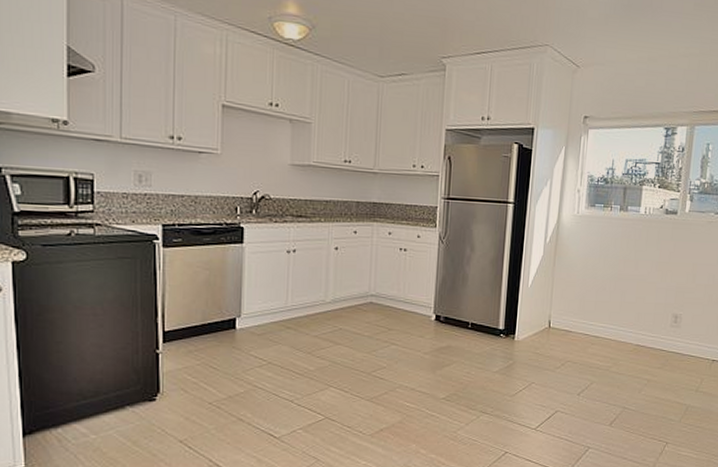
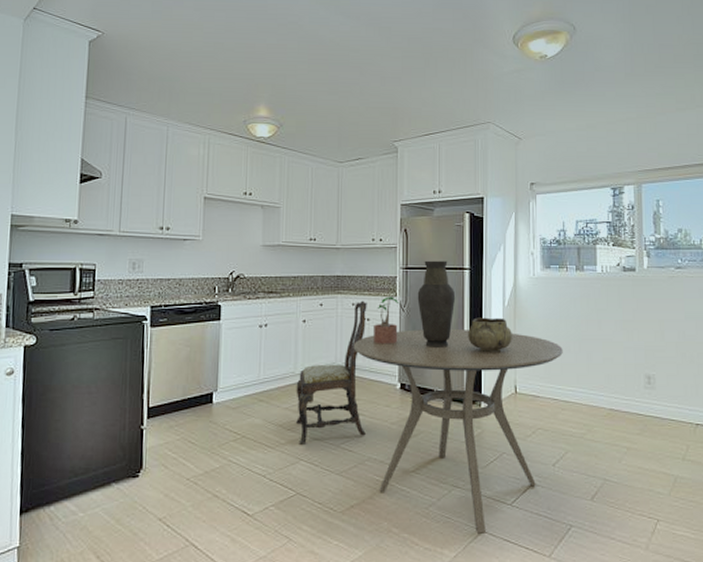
dining chair: none [326,230,405,372] -> present [296,300,367,445]
dining table: none [388,262,599,454] -> present [353,329,563,534]
potted plant: none [410,227,440,276] -> present [374,296,401,344]
vase: none [457,191,498,281] -> present [417,260,456,347]
decorative bowl: none [507,253,551,288] -> present [468,317,512,352]

